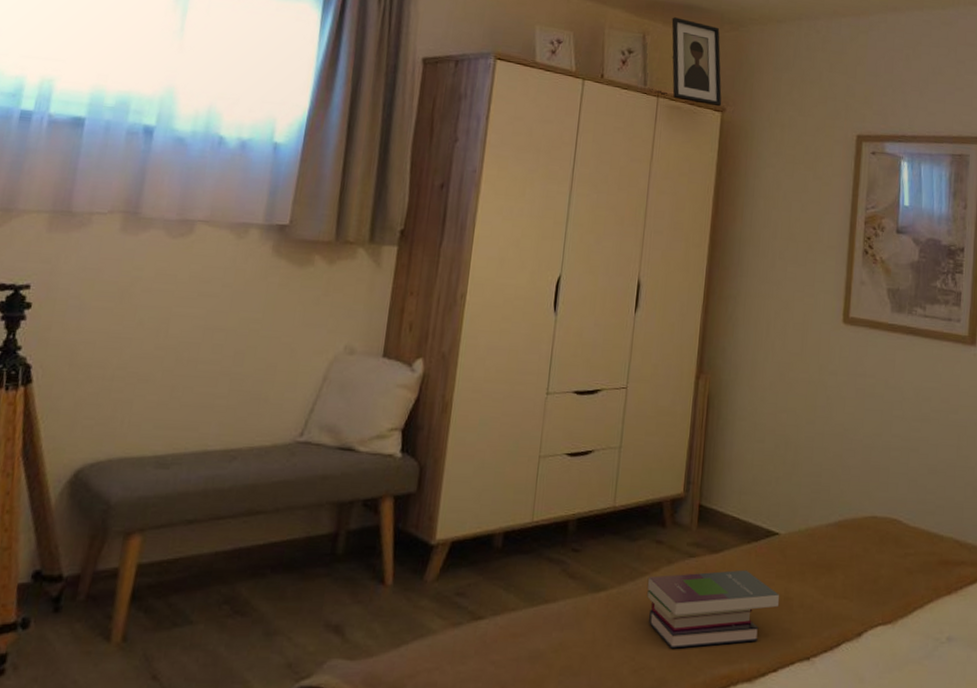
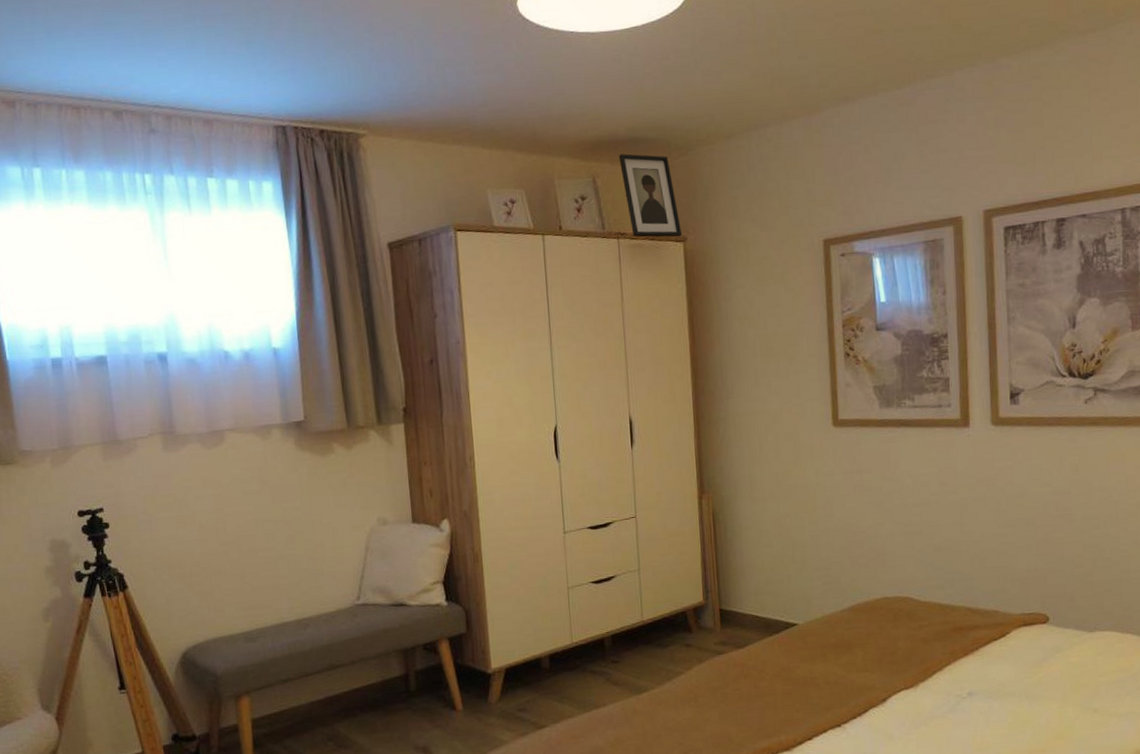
books: present [646,569,779,649] -> none [683,658,806,732]

